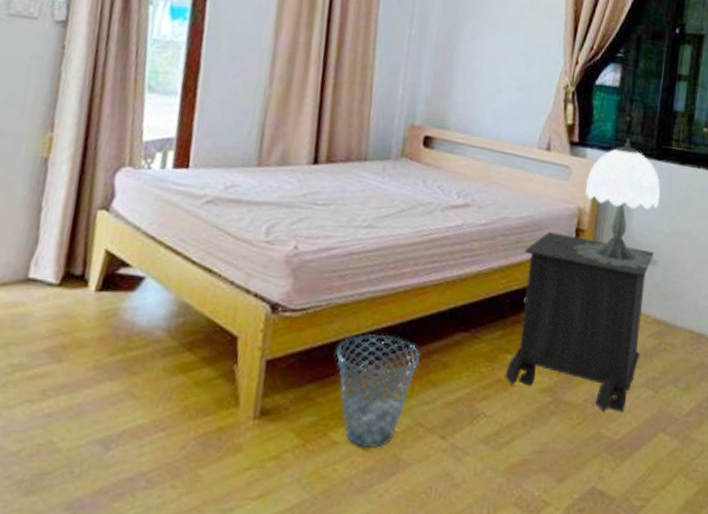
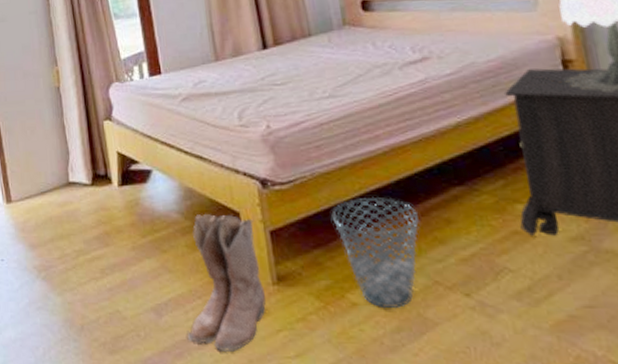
boots: none [135,333,252,493] -> present [187,213,266,353]

